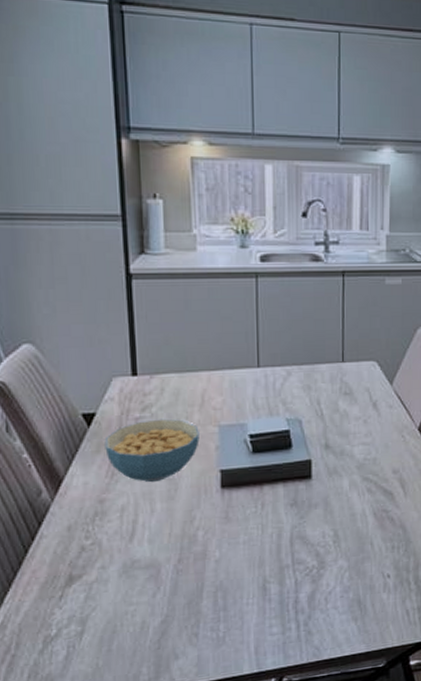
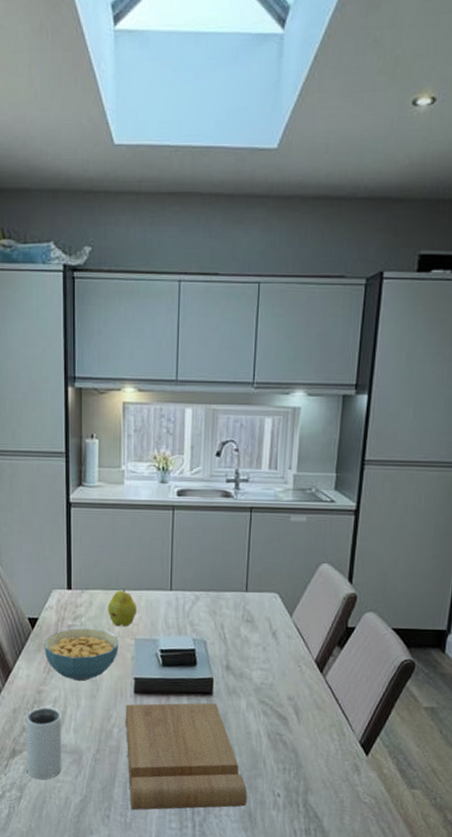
mug: none [84,518,135,606] -> present [26,707,62,779]
fruit: none [184,369,220,414] -> present [108,588,137,627]
cutting board: none [211,486,355,622] -> present [125,702,247,811]

